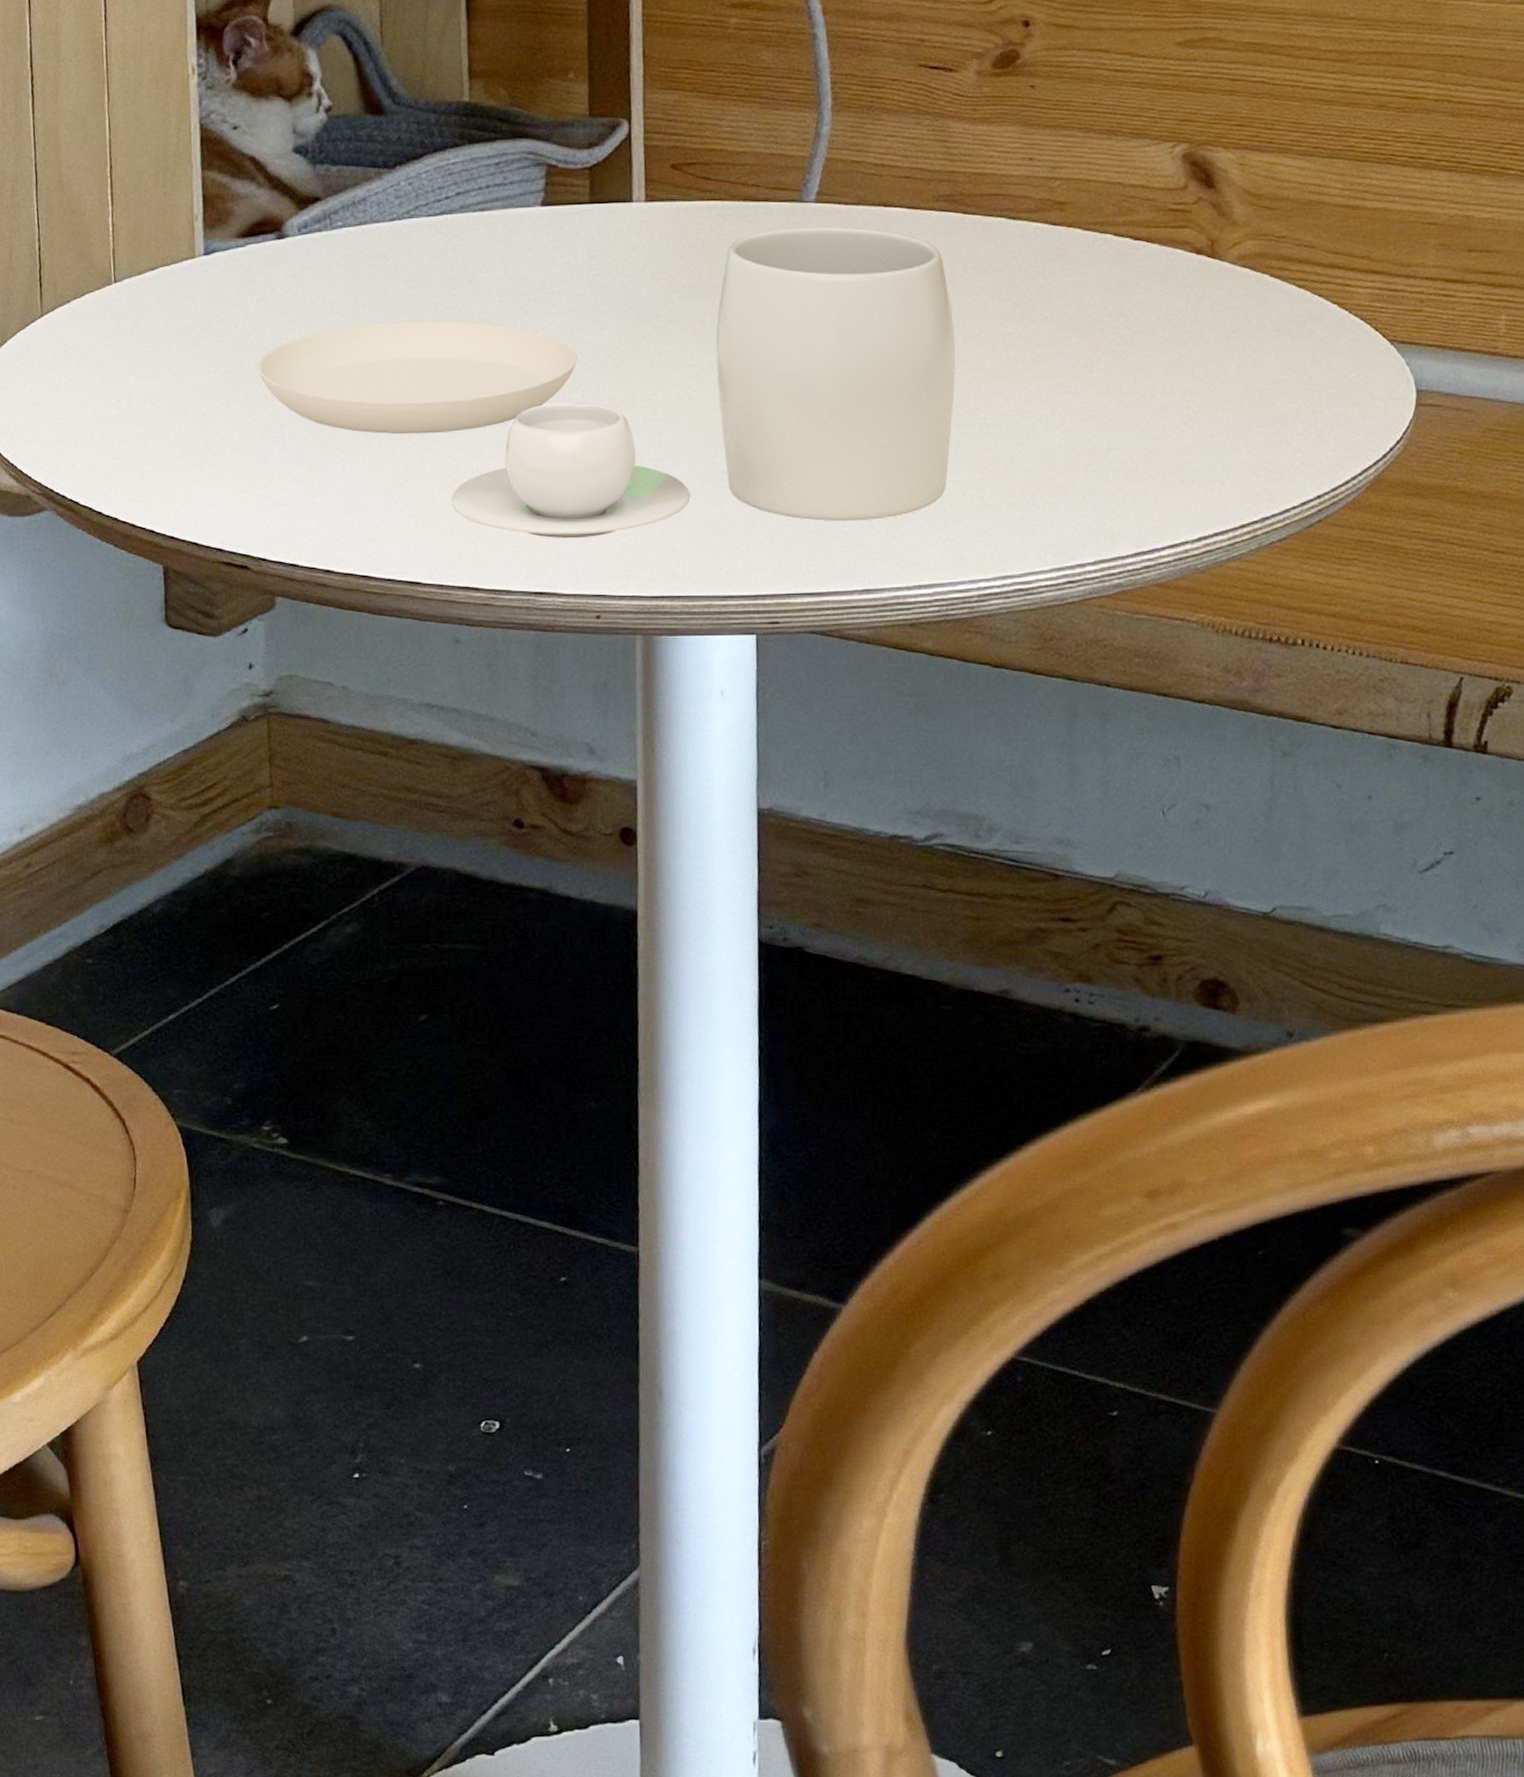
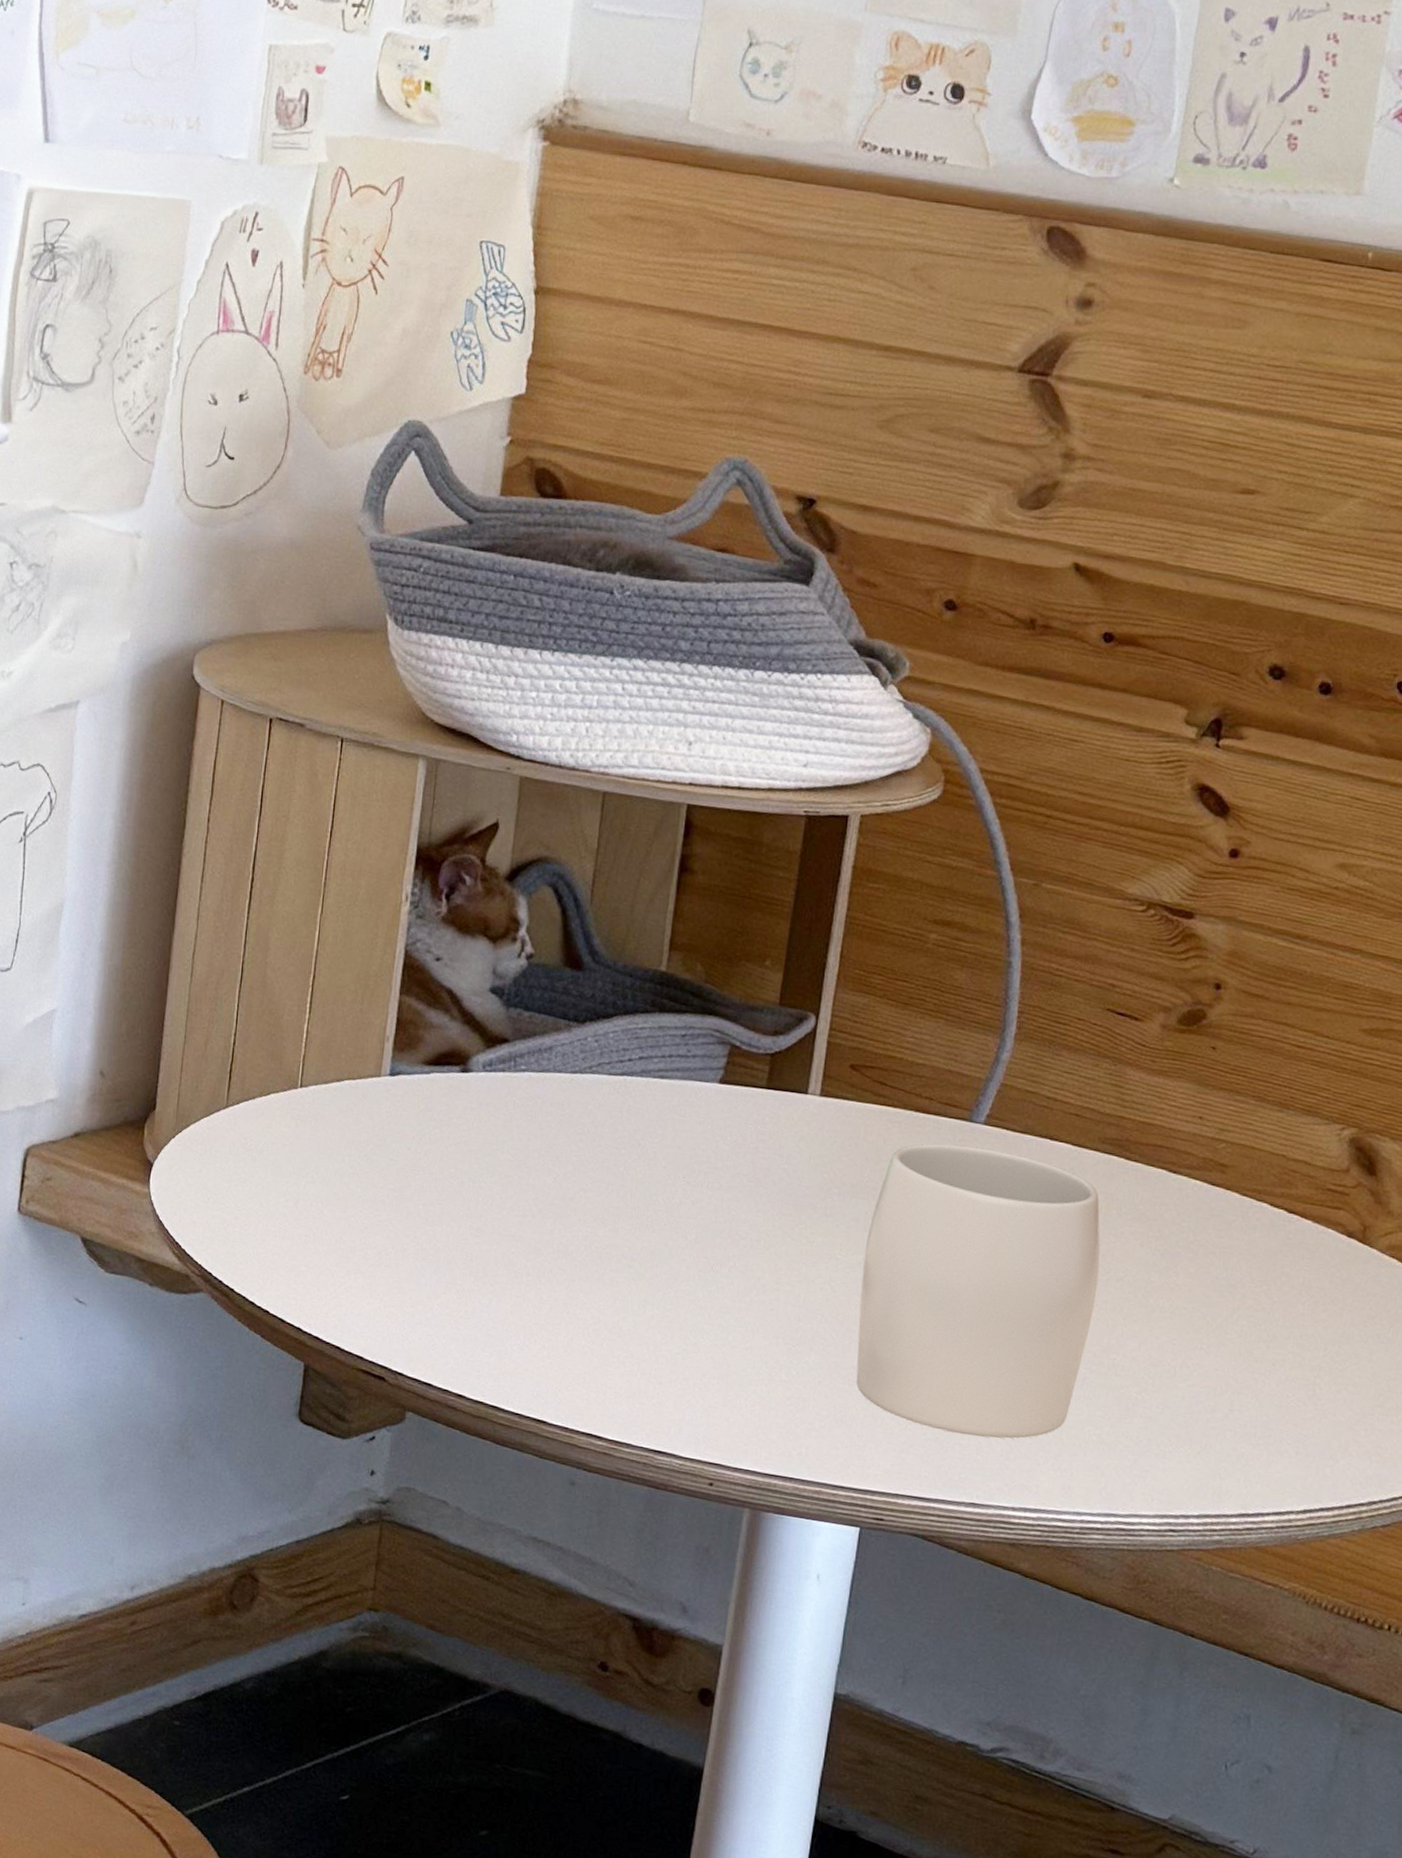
saucer: present [257,320,578,435] -> none [423,1166,731,1286]
teacup: present [451,401,691,538] -> none [587,1272,819,1408]

